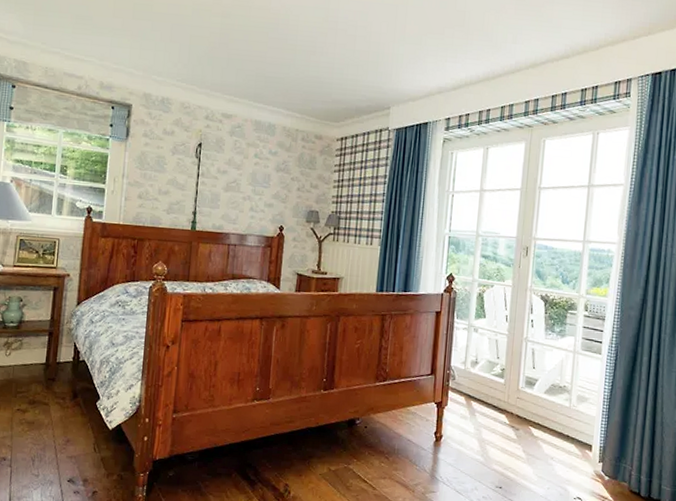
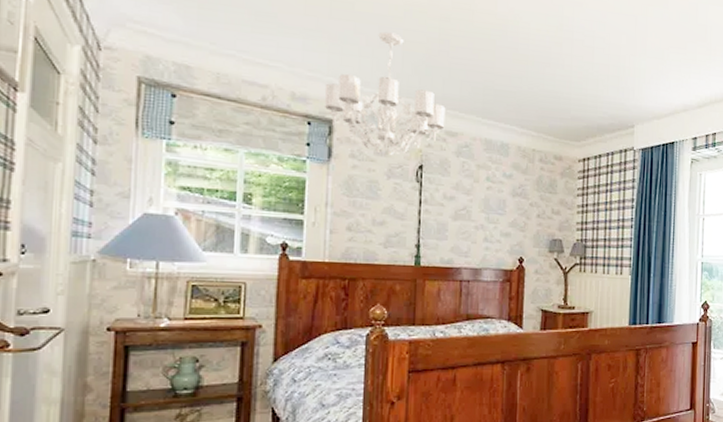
chandelier: none [125,28,223,134] -> present [324,31,446,155]

